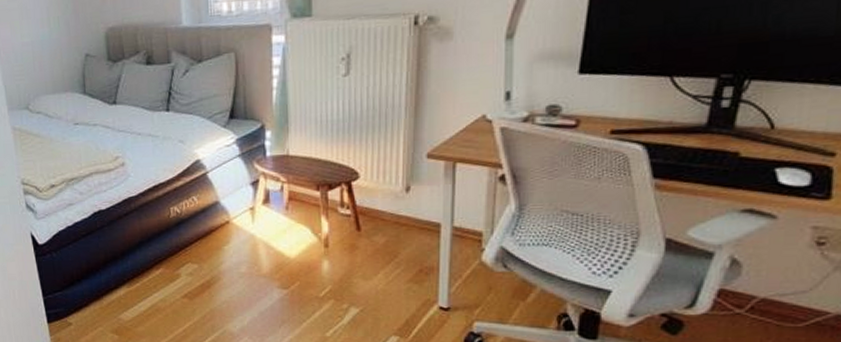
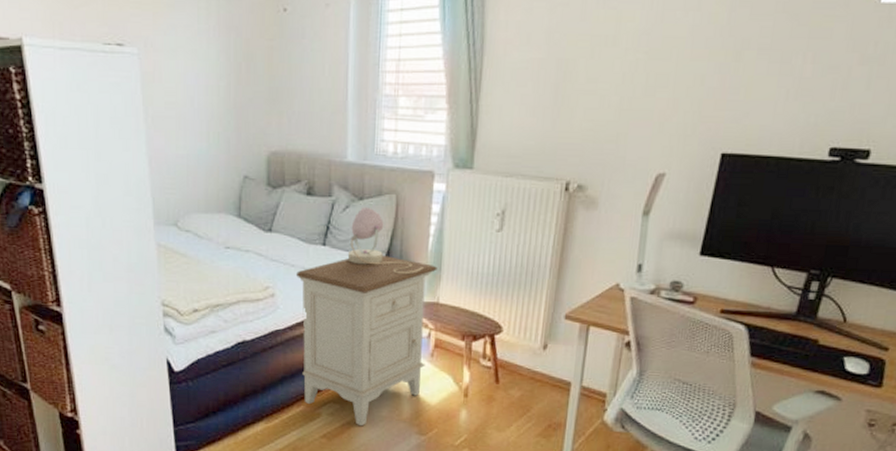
nightstand: none [142,114,284,284] -> present [295,256,437,427]
table lamp: none [191,68,270,131] -> present [347,206,424,275]

